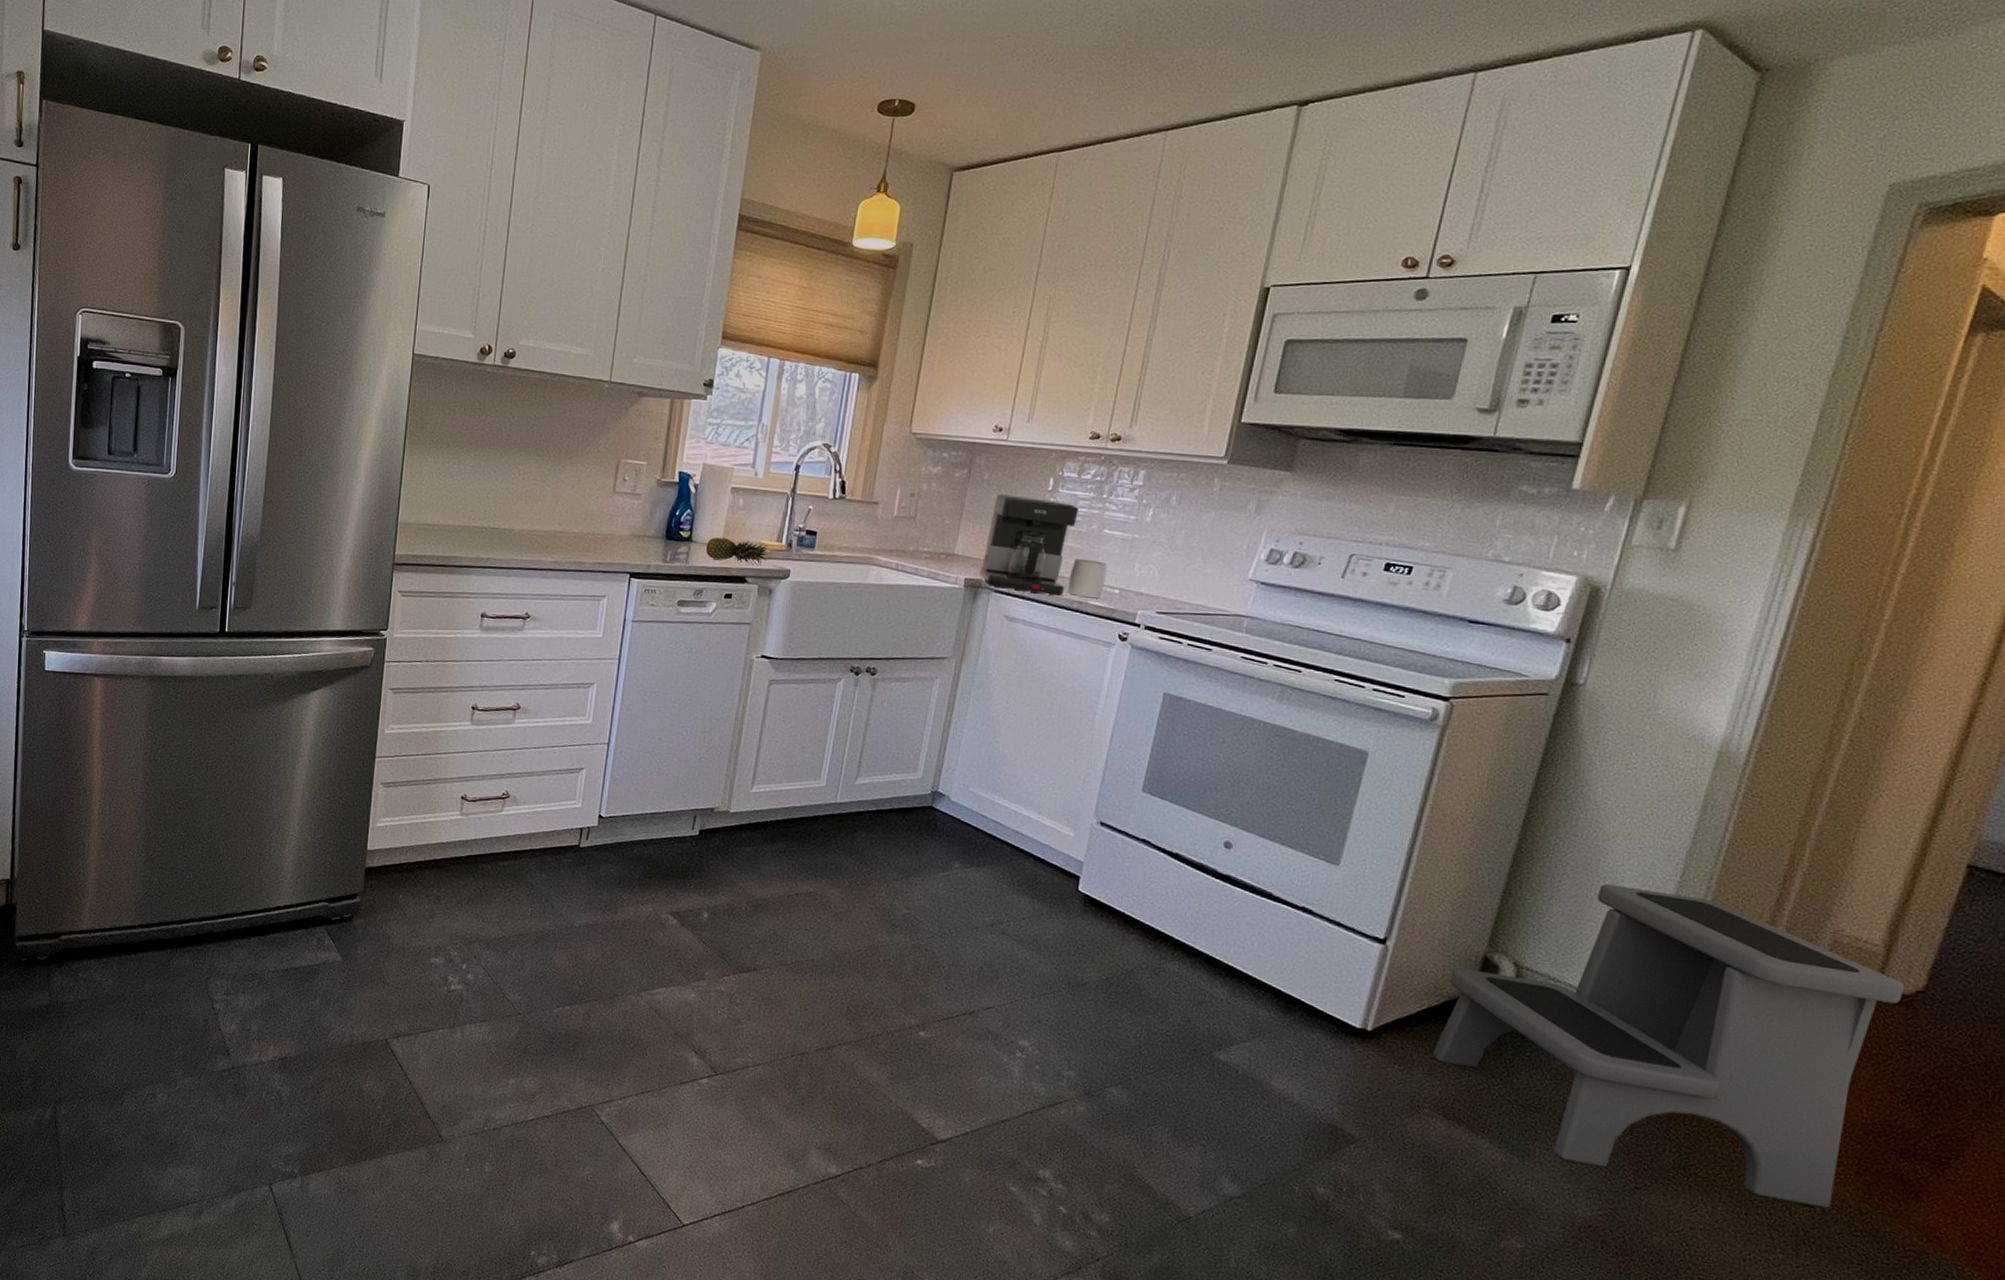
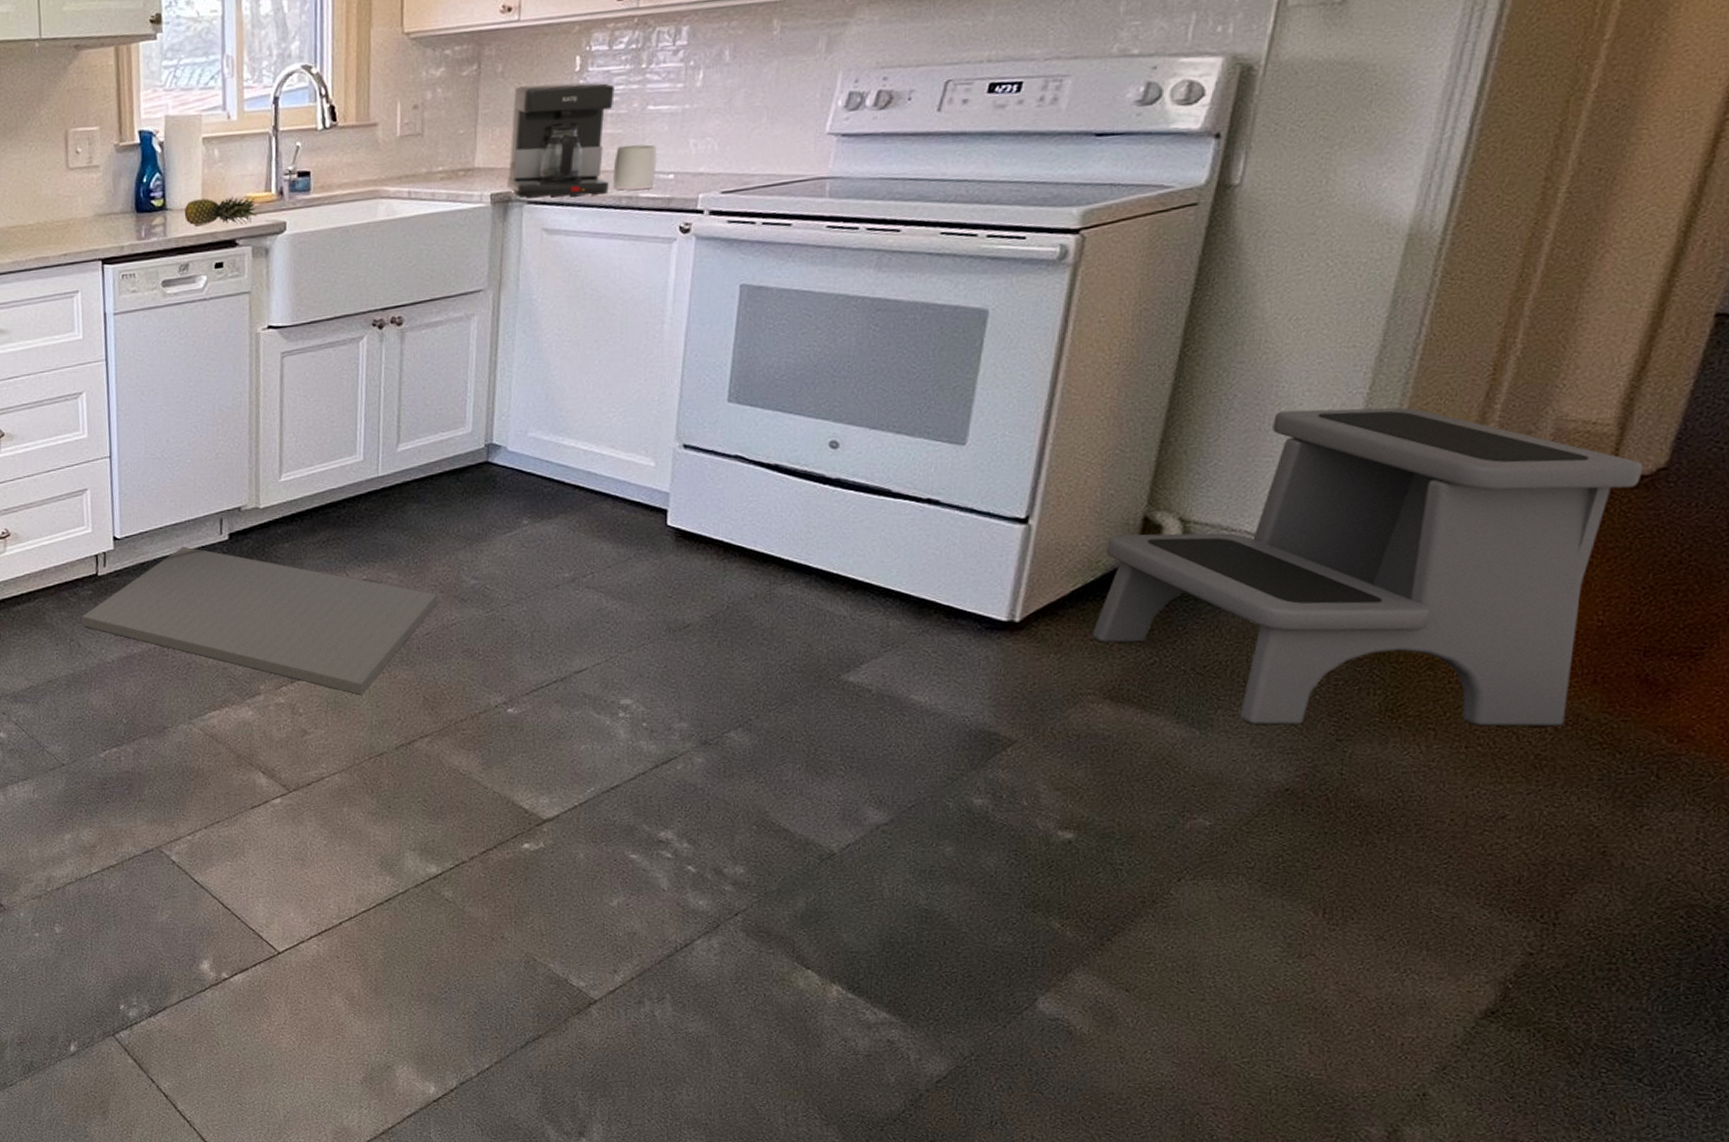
door mat: none [558,834,872,996] -> present [81,546,437,695]

